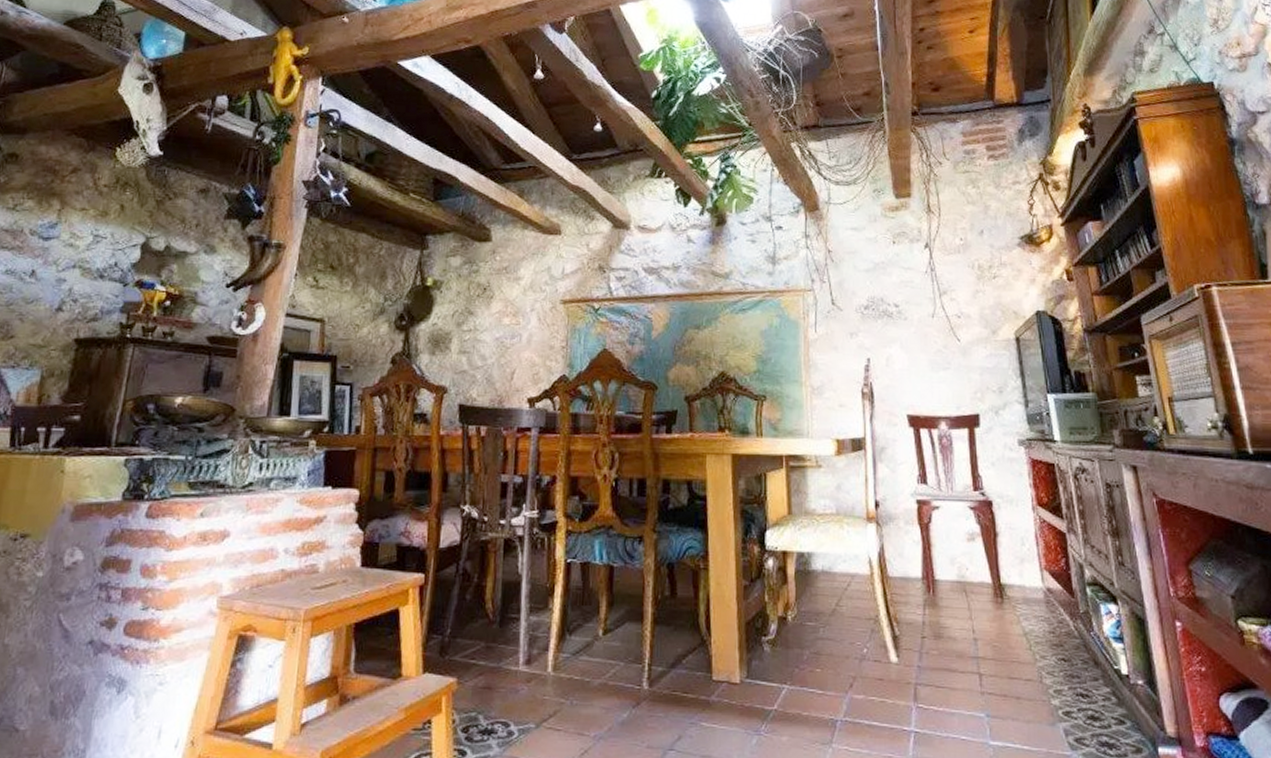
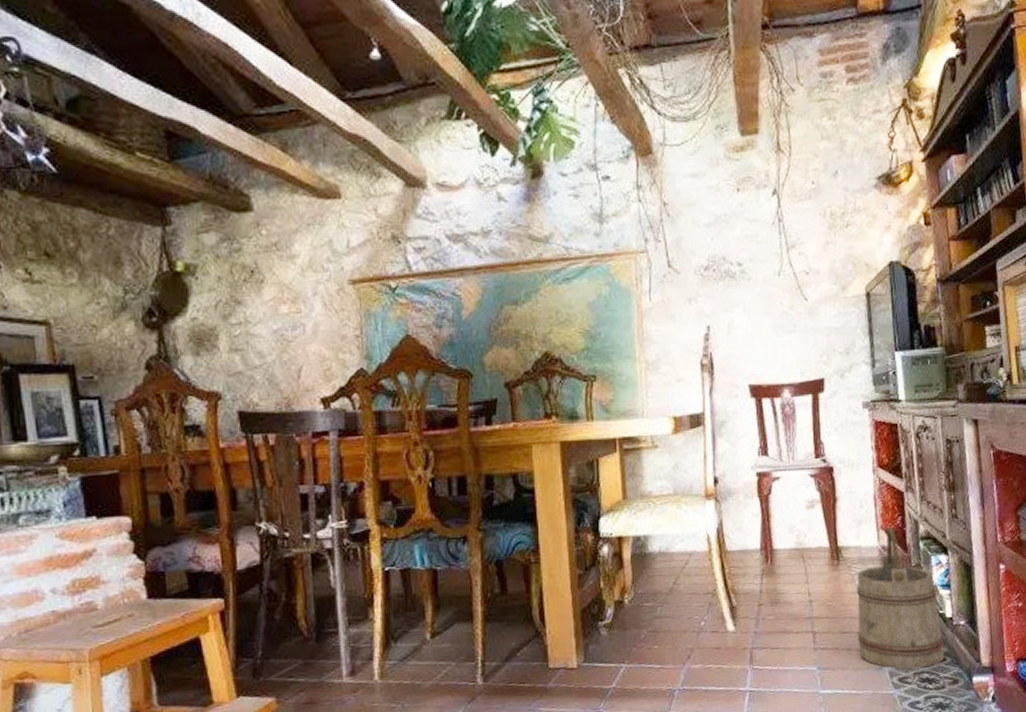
bucket: none [1022,569,1125,730] -> present [856,528,945,669]

